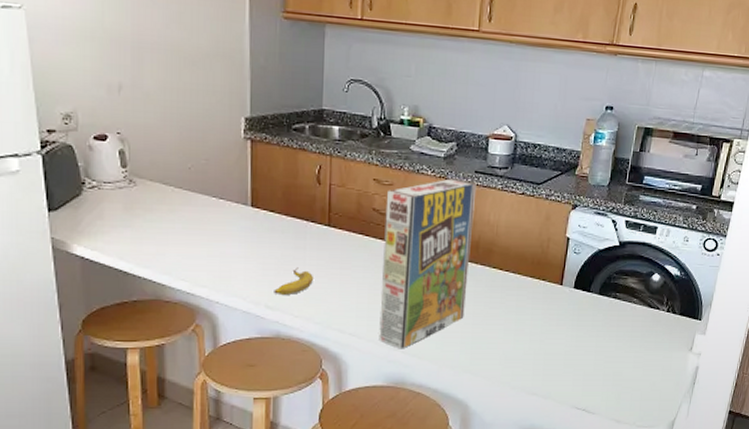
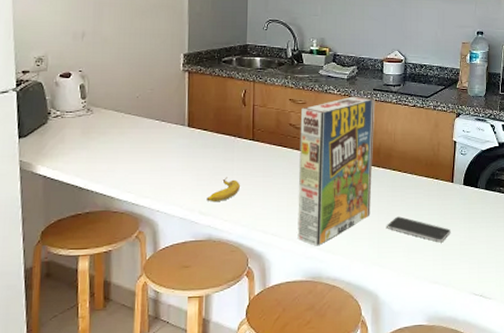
smartphone: none [482,320,555,351] -> present [387,216,451,243]

